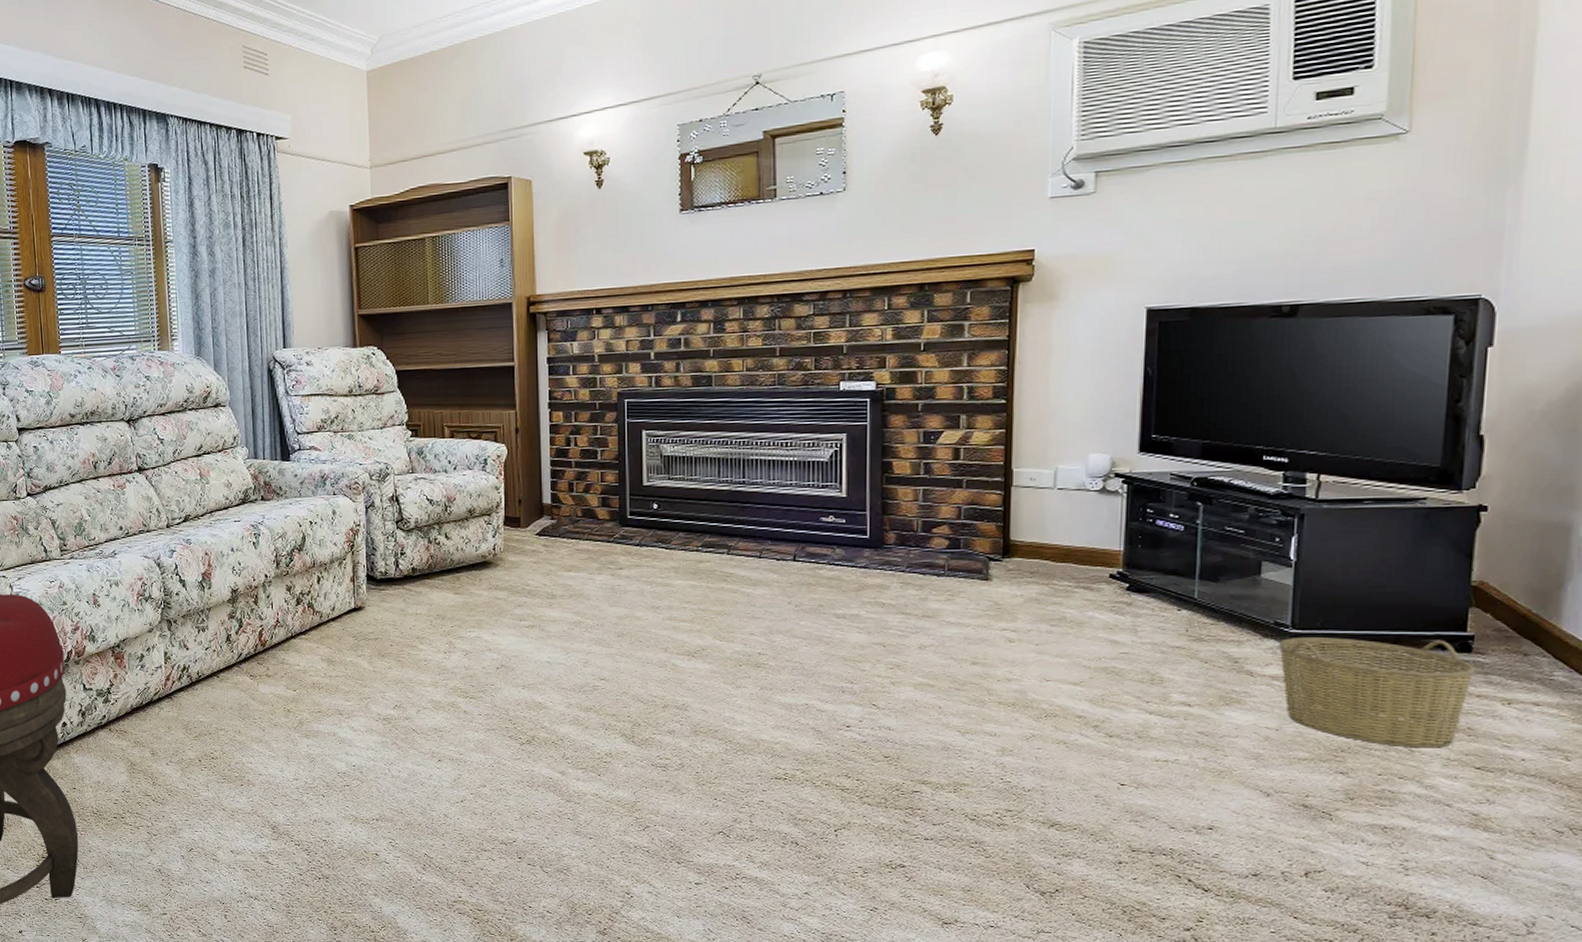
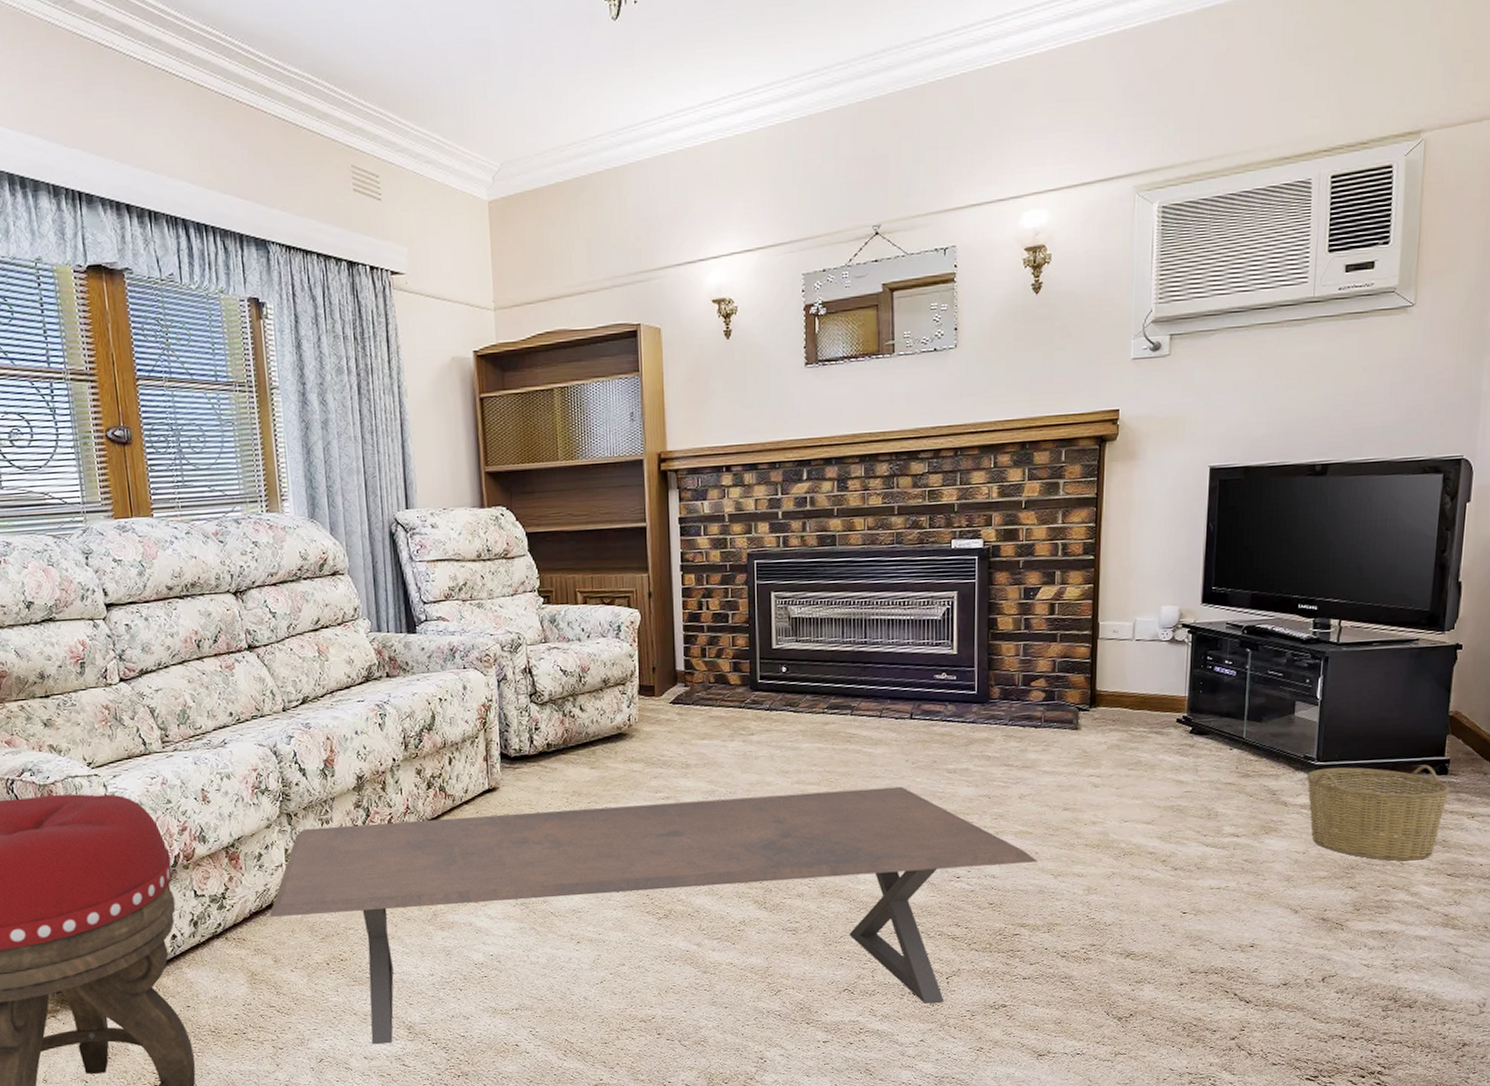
coffee table: none [148,629,942,855] -> present [269,786,1039,1044]

